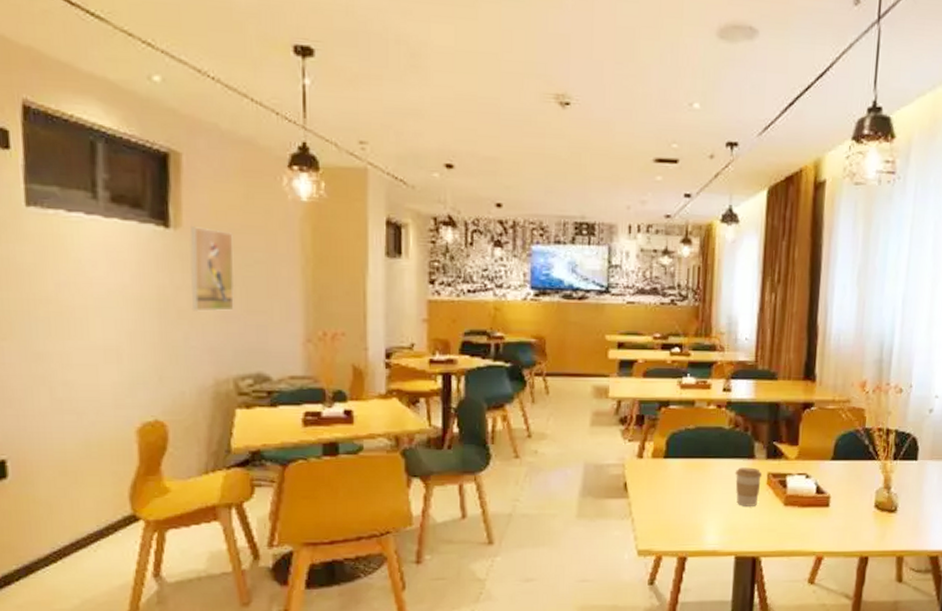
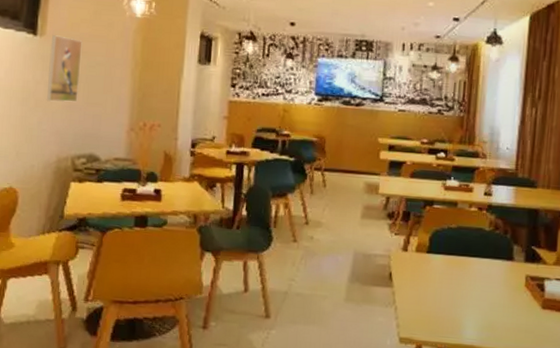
coffee cup: present [735,467,763,506] -> none [494,268,521,307]

